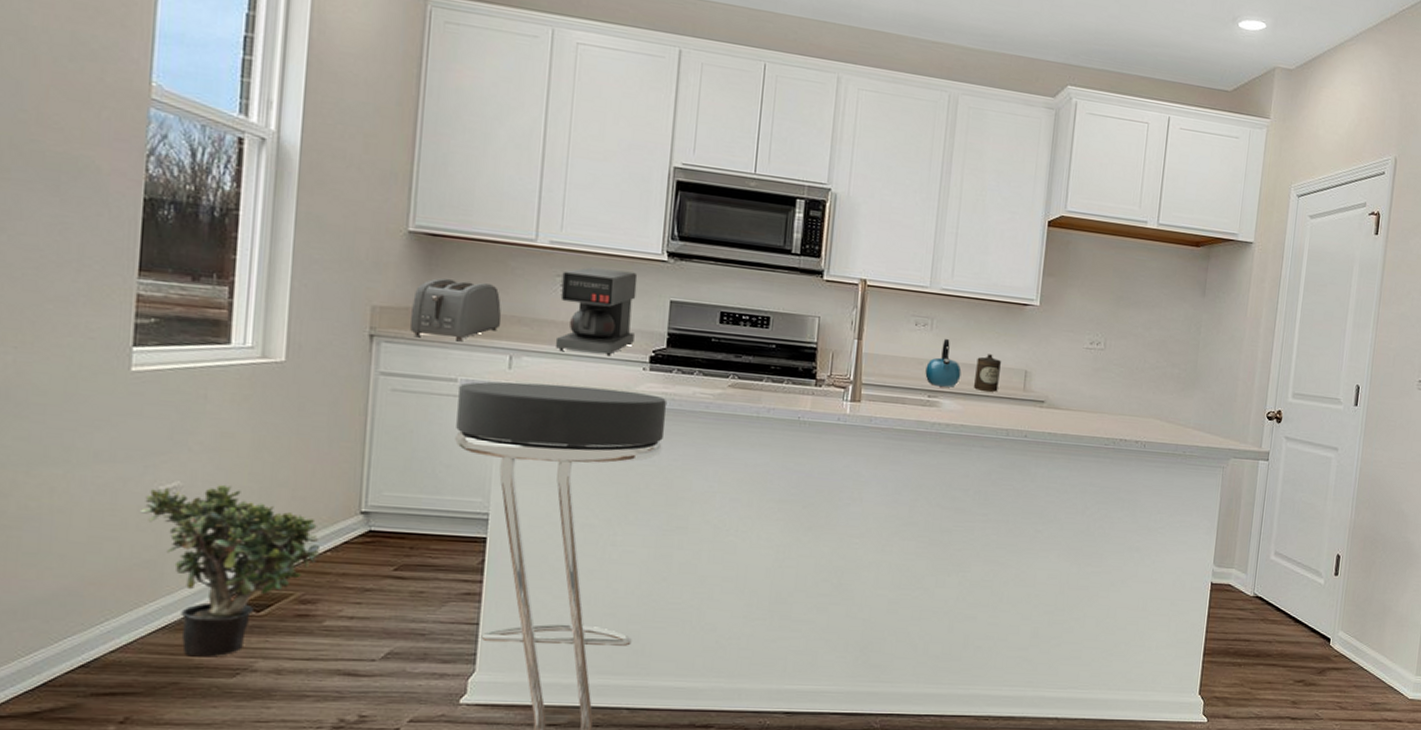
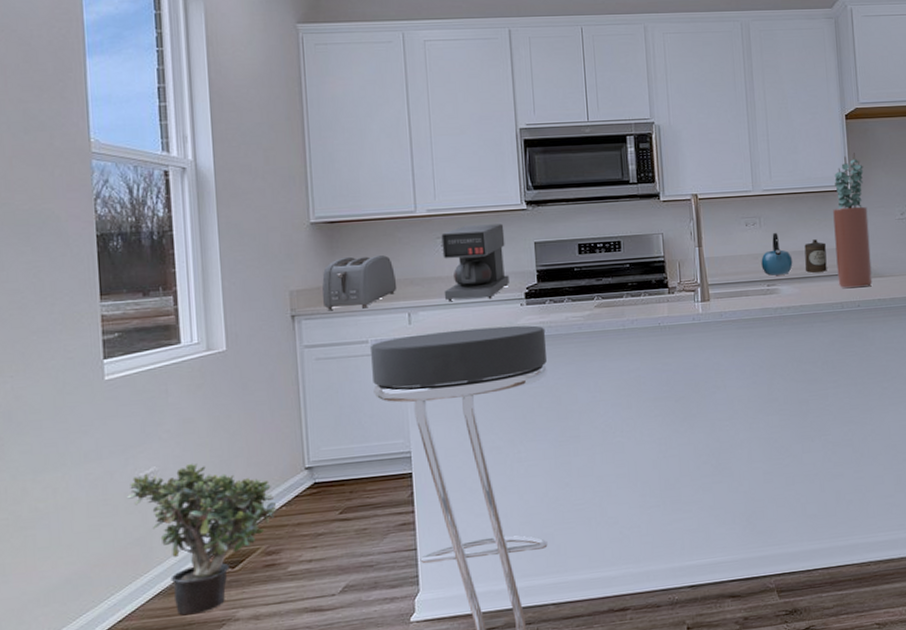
vase: none [1007,265,1058,417] -> present [833,153,873,288]

